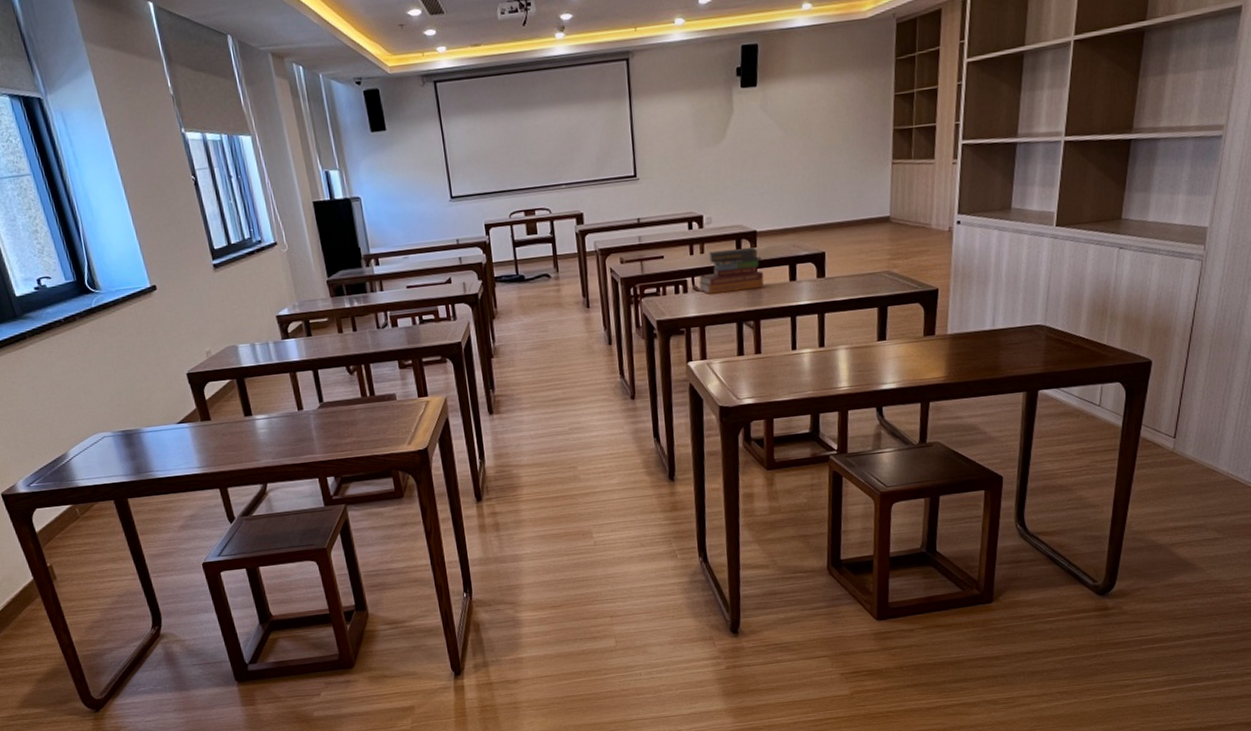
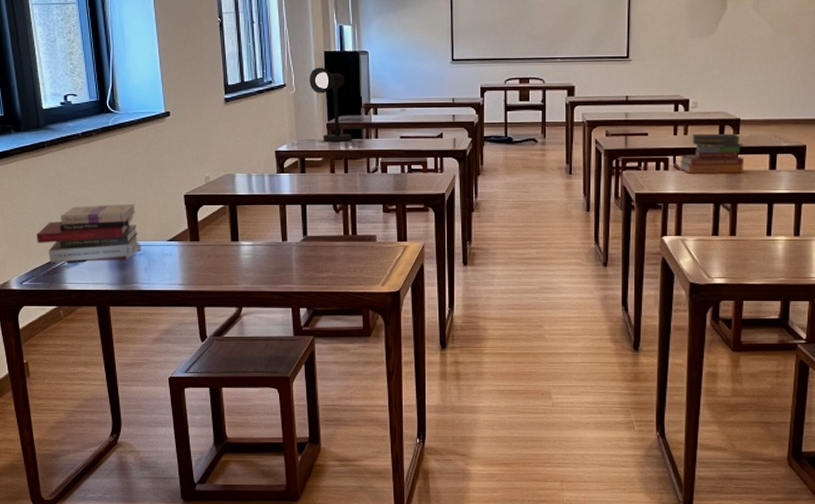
books: none [34,388,151,461] -> present [36,203,141,263]
desk lamp: none [300,219,357,301] -> present [309,67,352,142]

